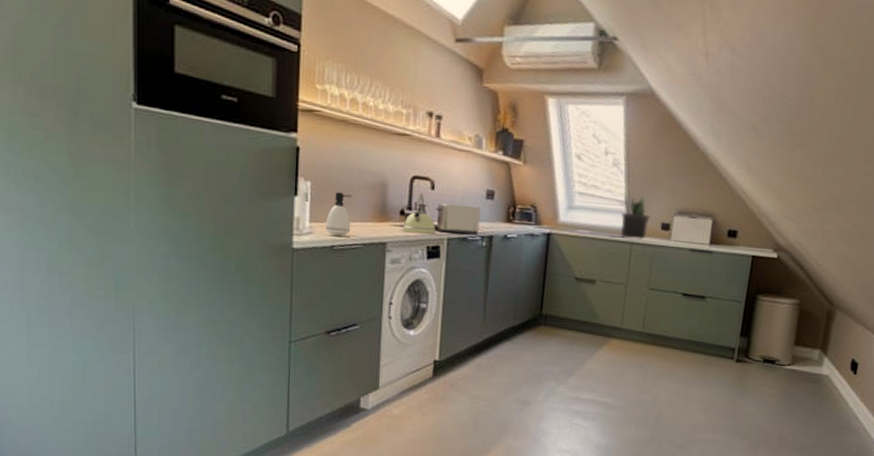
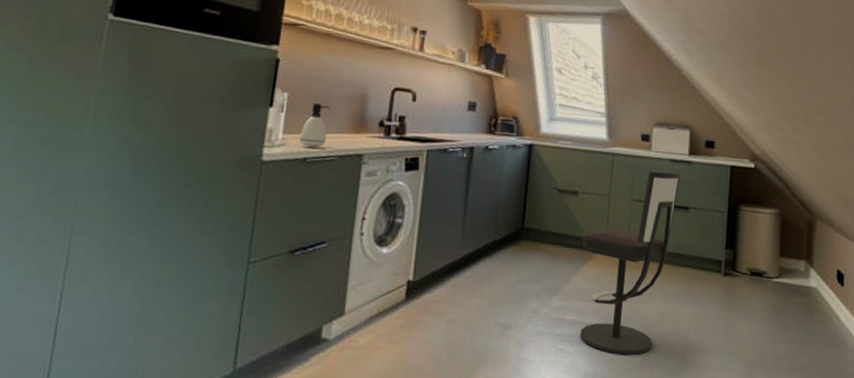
kettle: present [402,192,437,235] -> none [380,104,416,147]
toaster: present [435,202,481,236] -> none [416,114,462,147]
bar stool: none [593,260,700,431] -> present [579,171,681,356]
planter: present [621,193,650,240] -> none [602,105,630,151]

